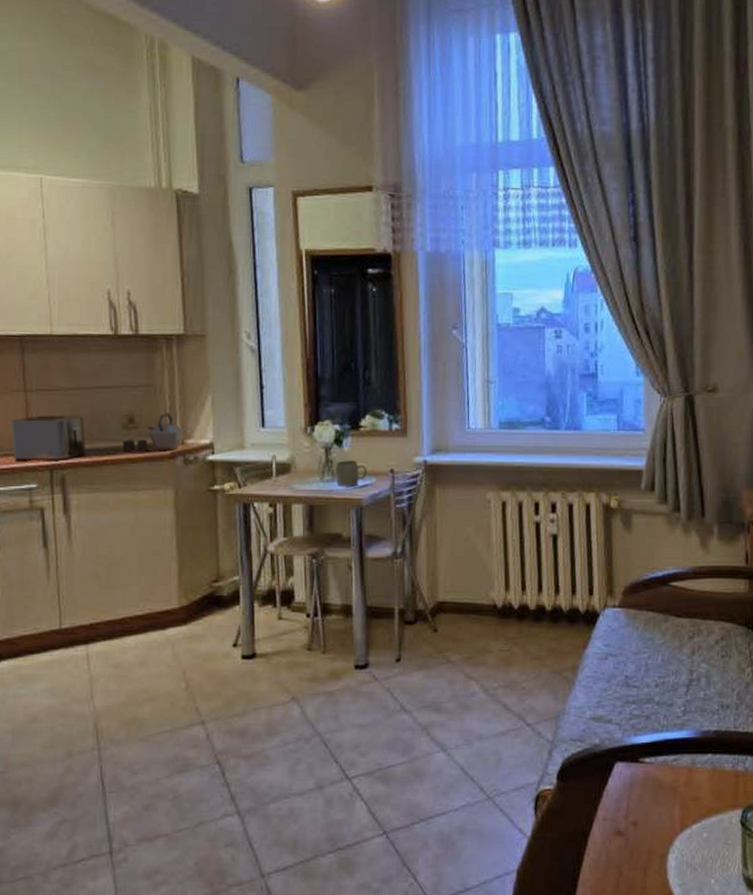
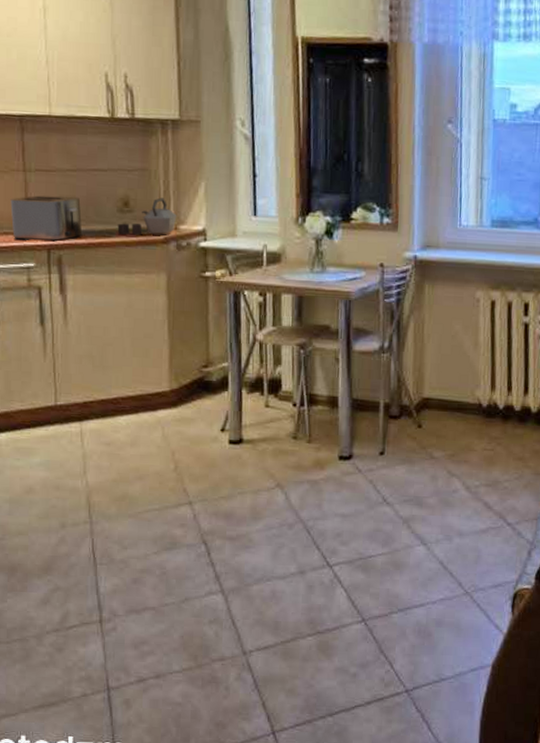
mug: present [335,460,367,487] -> none [325,252,357,280]

